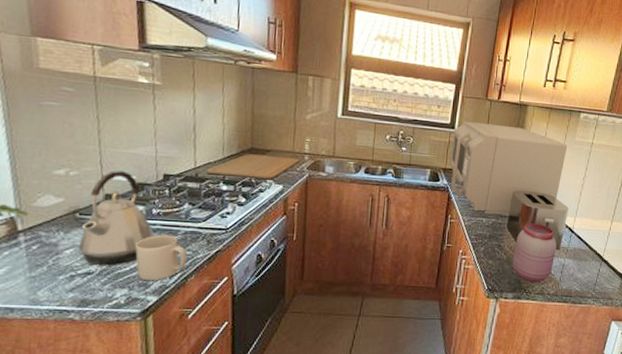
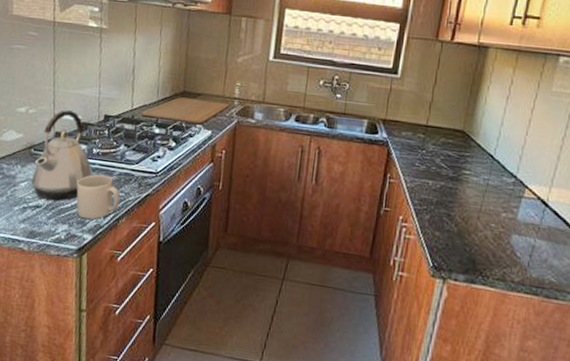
microwave: present [449,121,567,220] -> none [390,65,540,184]
toaster: present [506,189,569,250] -> none [458,148,542,227]
jar: present [513,223,557,283] -> none [465,190,525,266]

